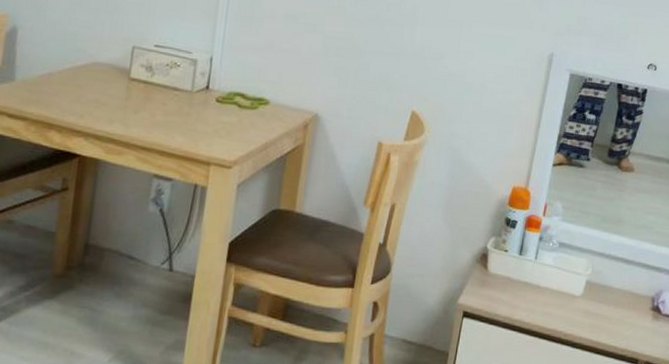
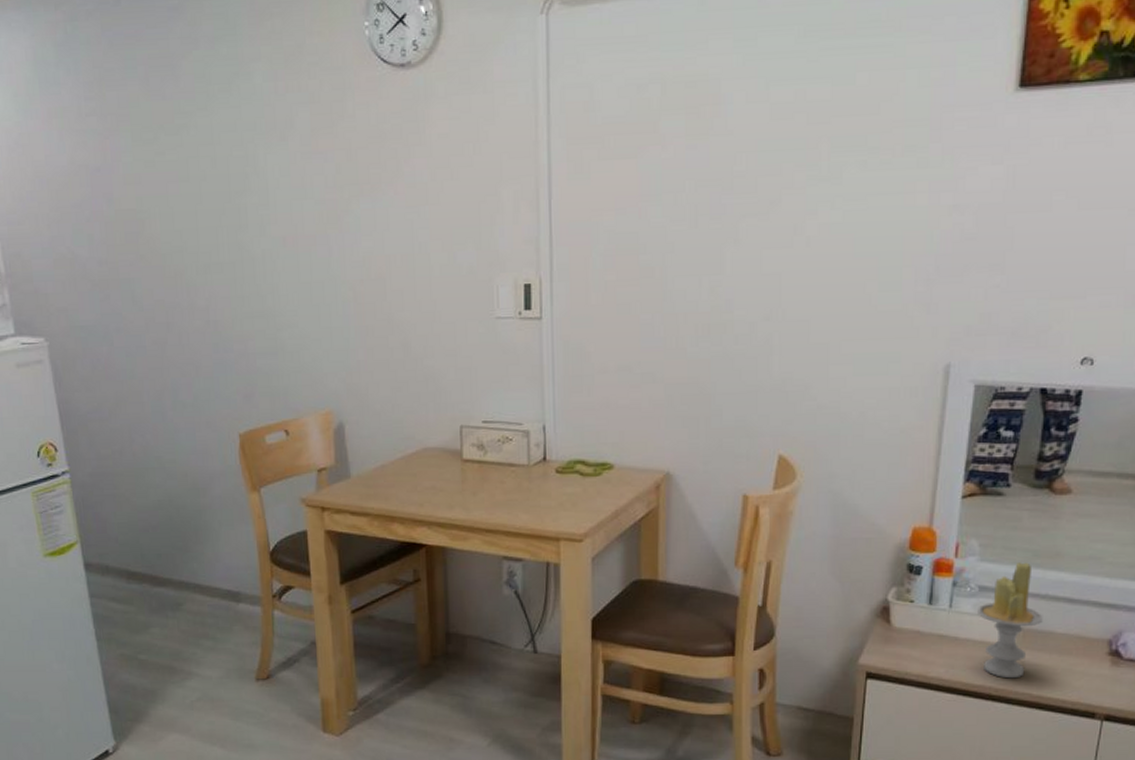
candle: none [556,225,606,326] -> present [978,562,1043,679]

